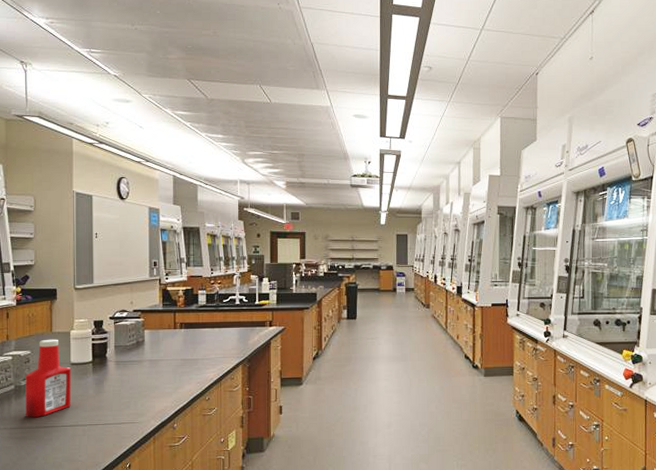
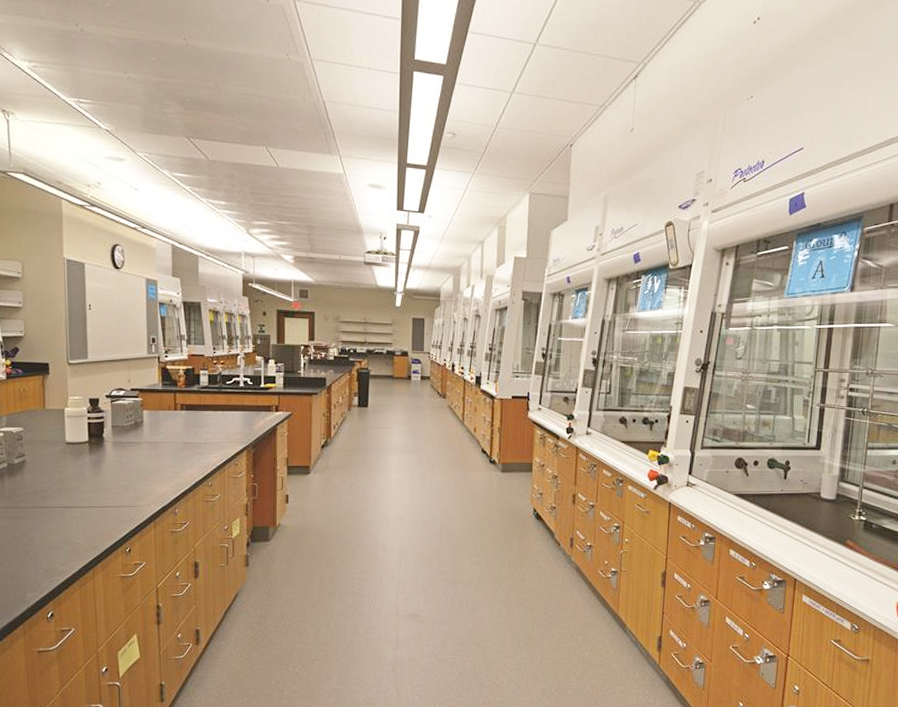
ketchup bottle: present [25,339,72,417] -> none [18,416,67,497]

